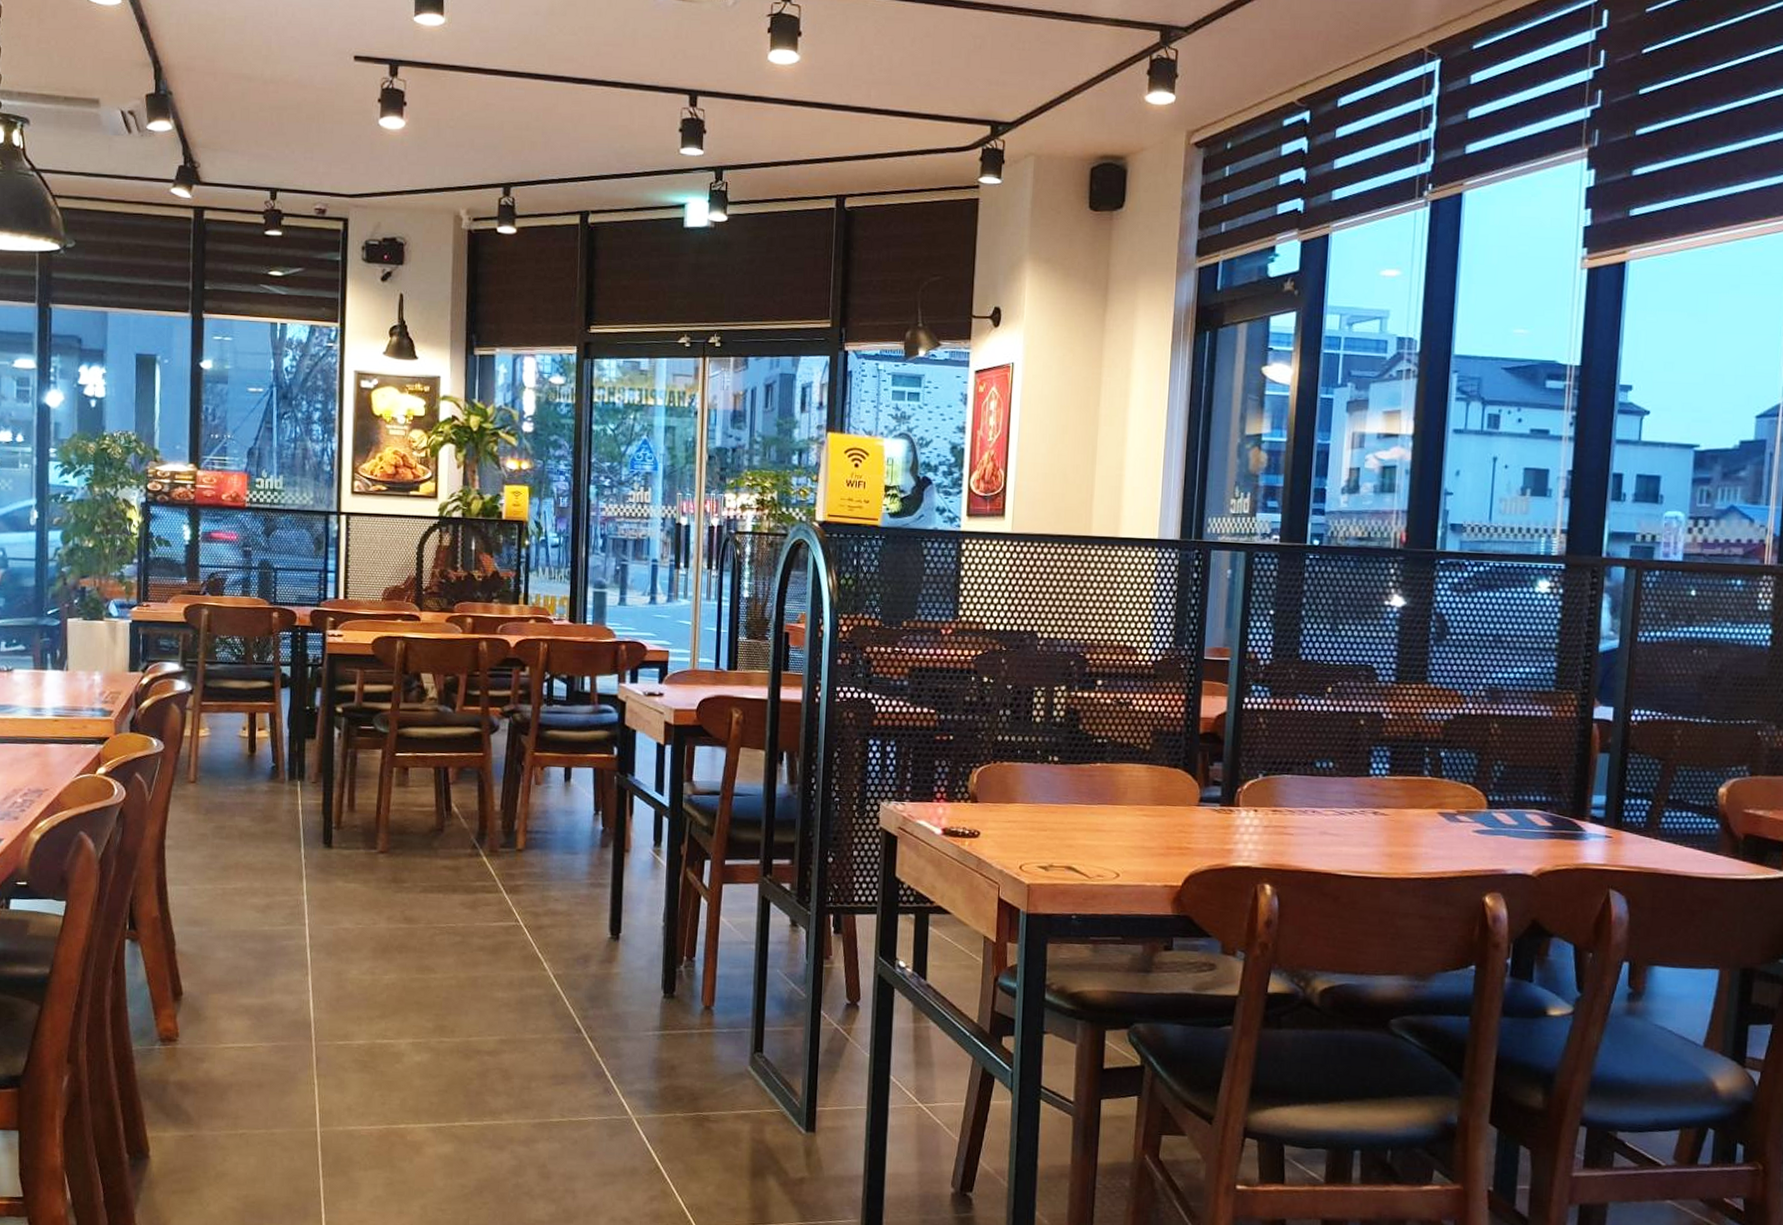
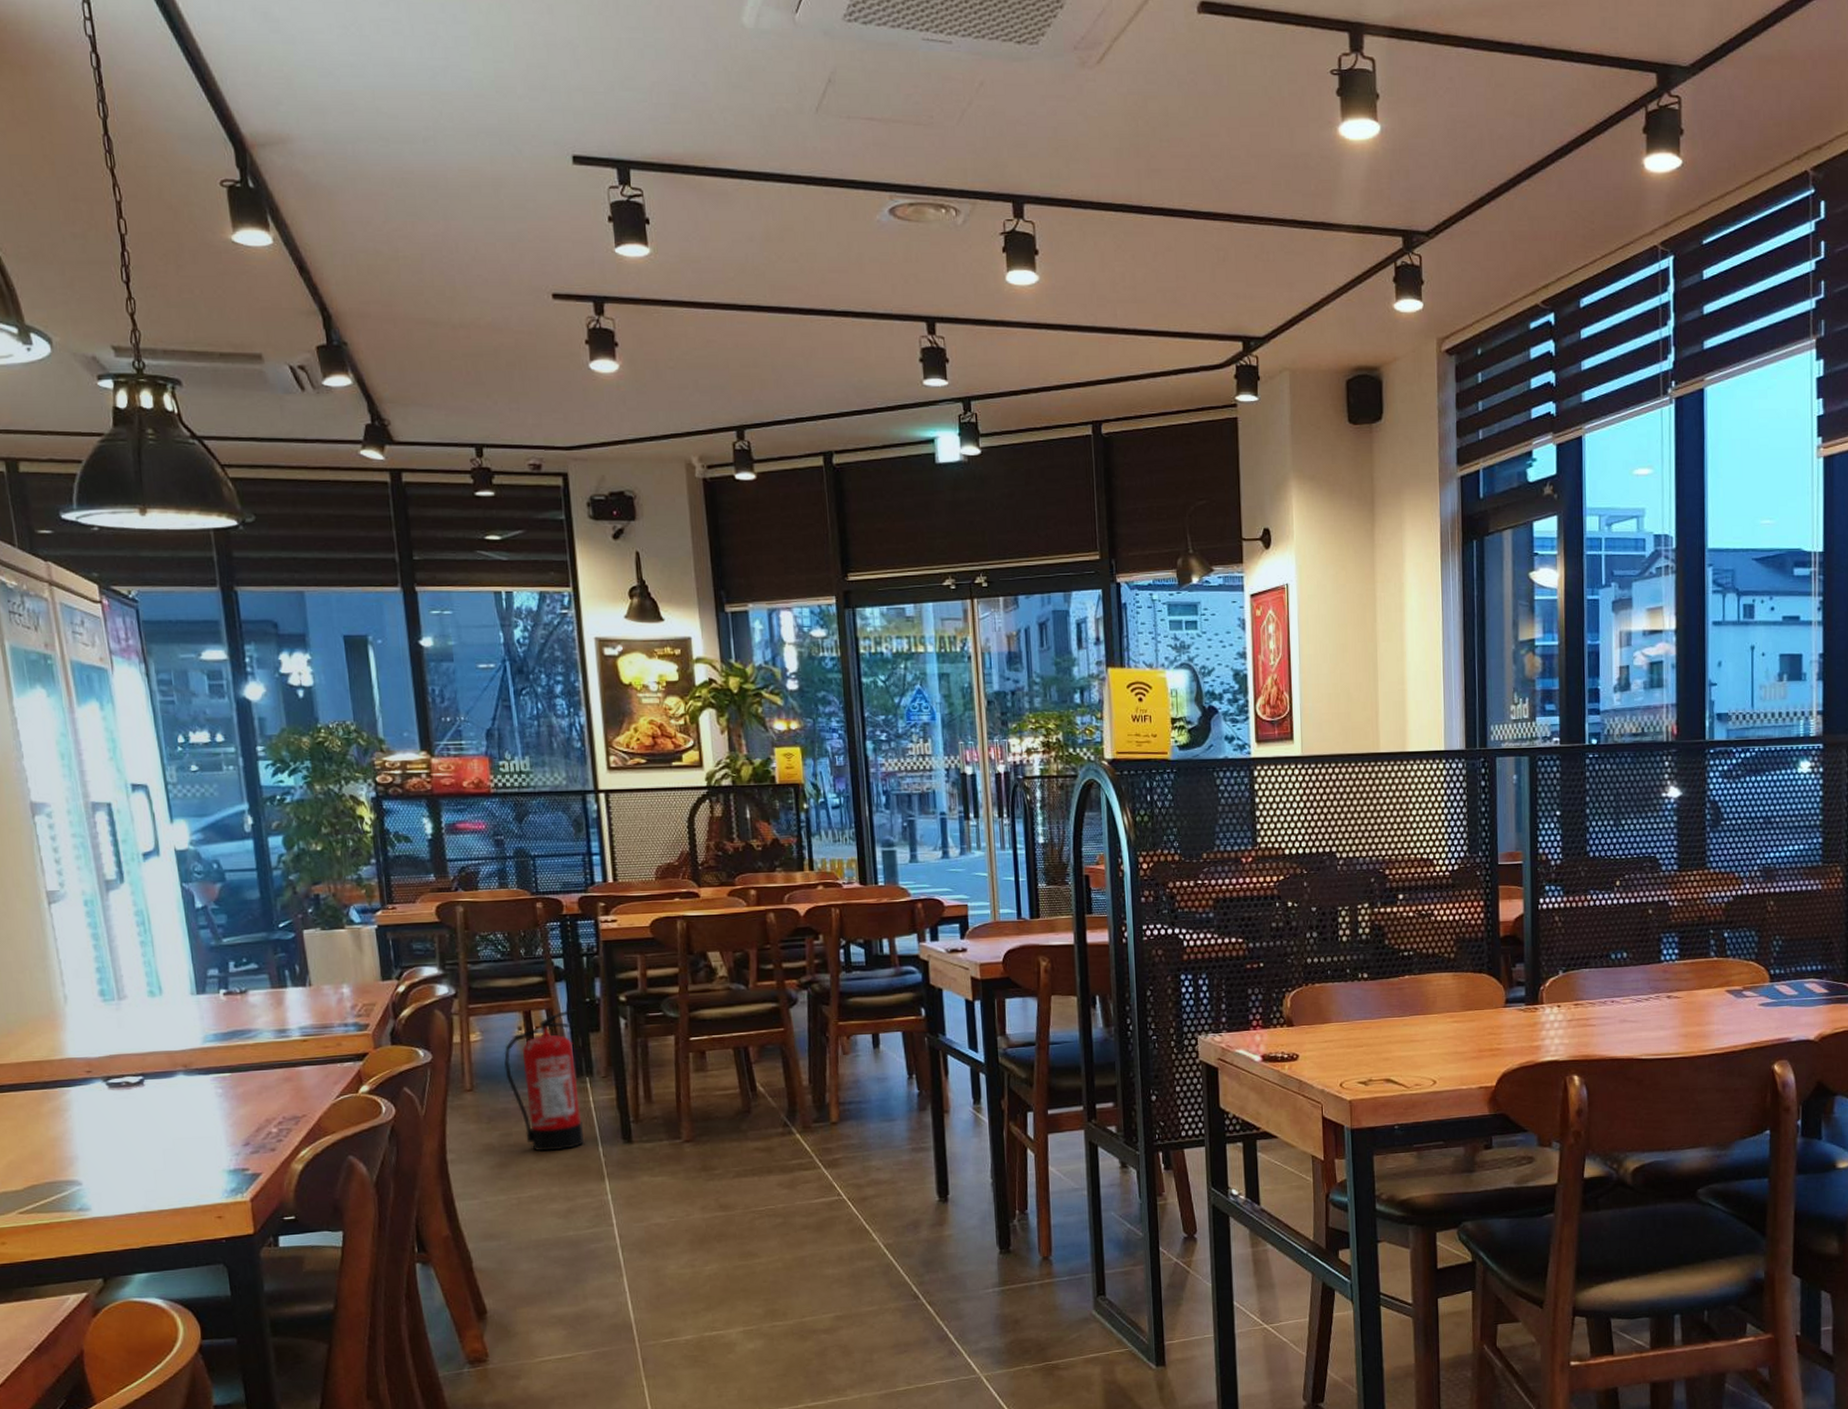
fire extinguisher: none [226,715,298,848] -> present [504,1009,584,1152]

